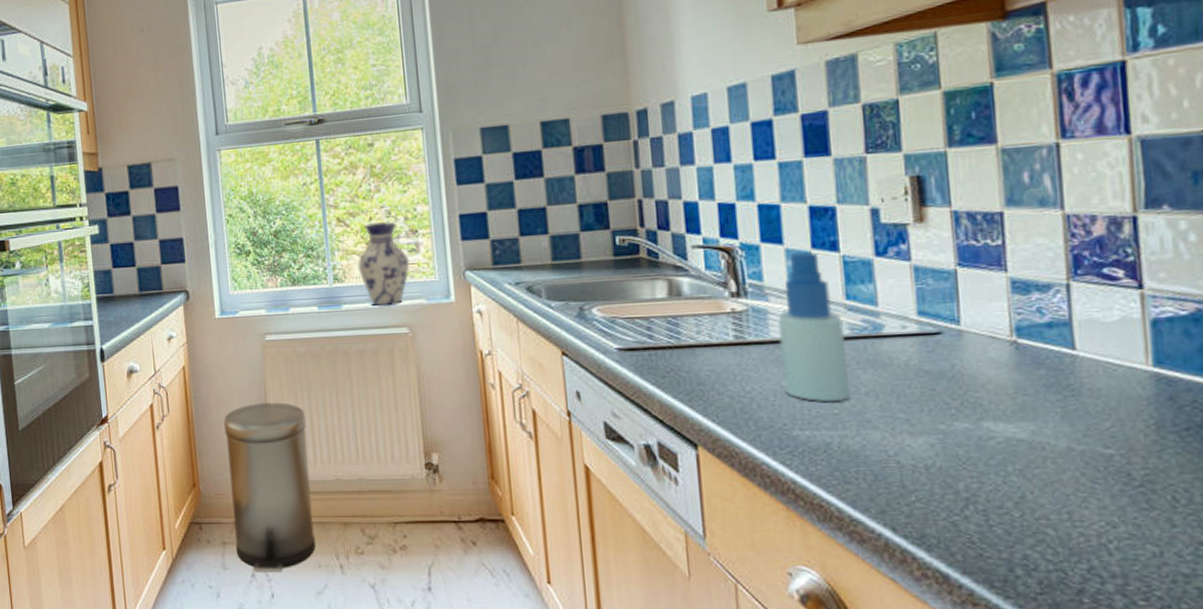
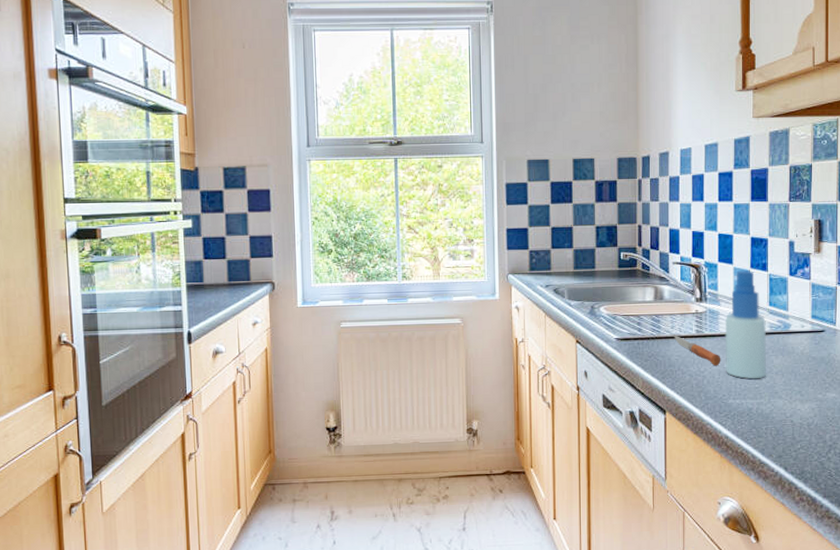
pedal bin: present [224,402,316,572] -> none [300,380,373,524]
vase: present [357,222,411,308] -> none [423,231,466,302]
knife: none [701,342,777,384] -> present [674,335,721,366]

